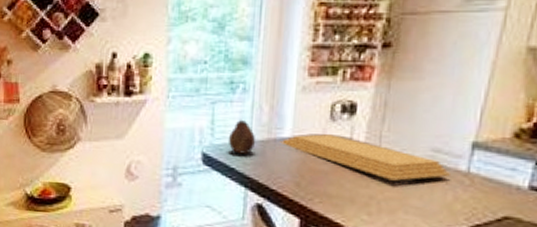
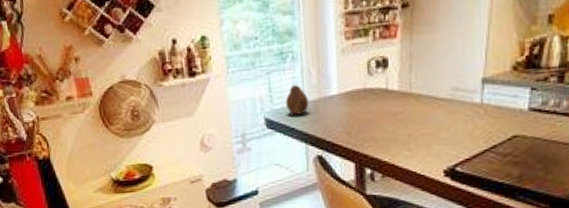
cutting board: present [279,134,450,181] -> none [329,87,468,120]

